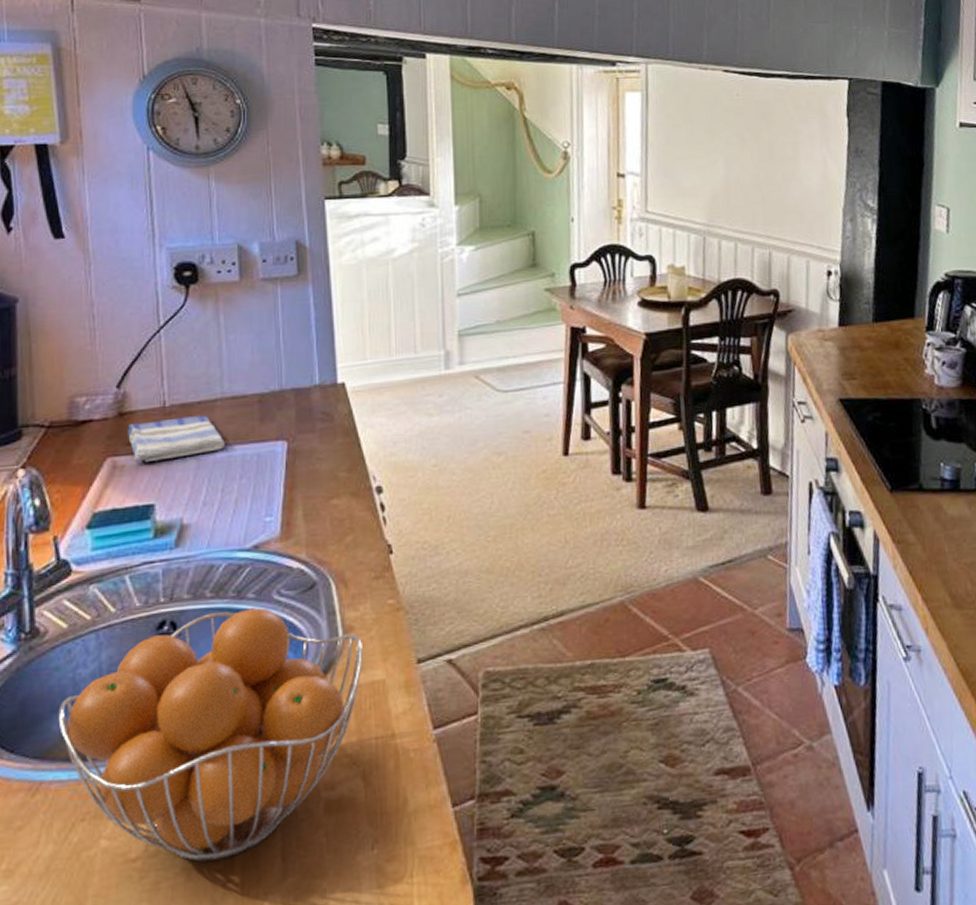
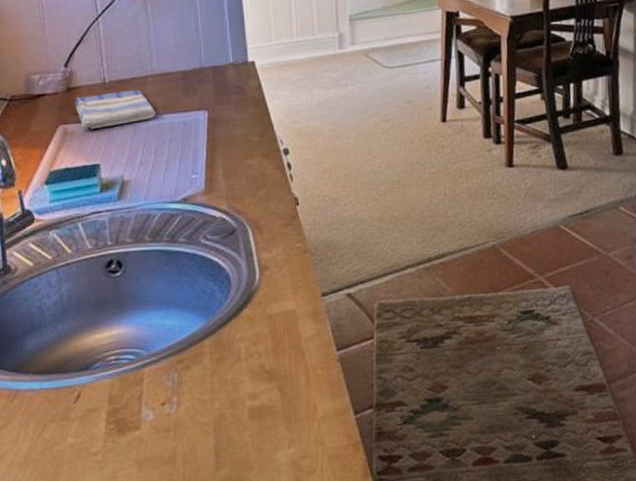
fruit basket: present [58,608,364,862] -> none [29,250,277,456]

